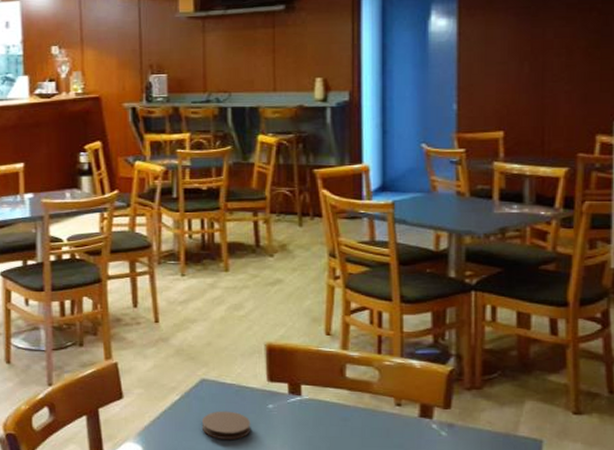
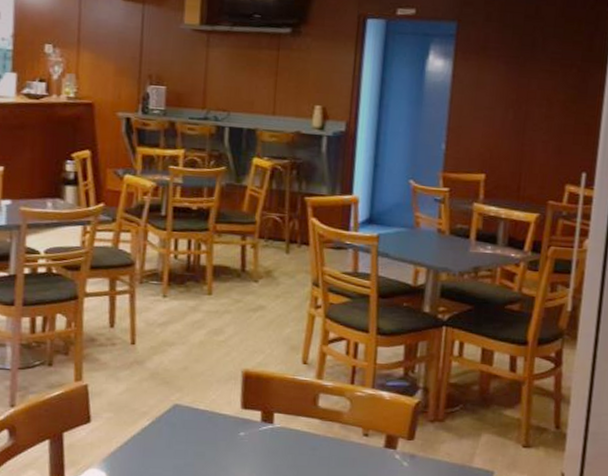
coaster: present [201,411,251,439] -> none [170,437,221,467]

